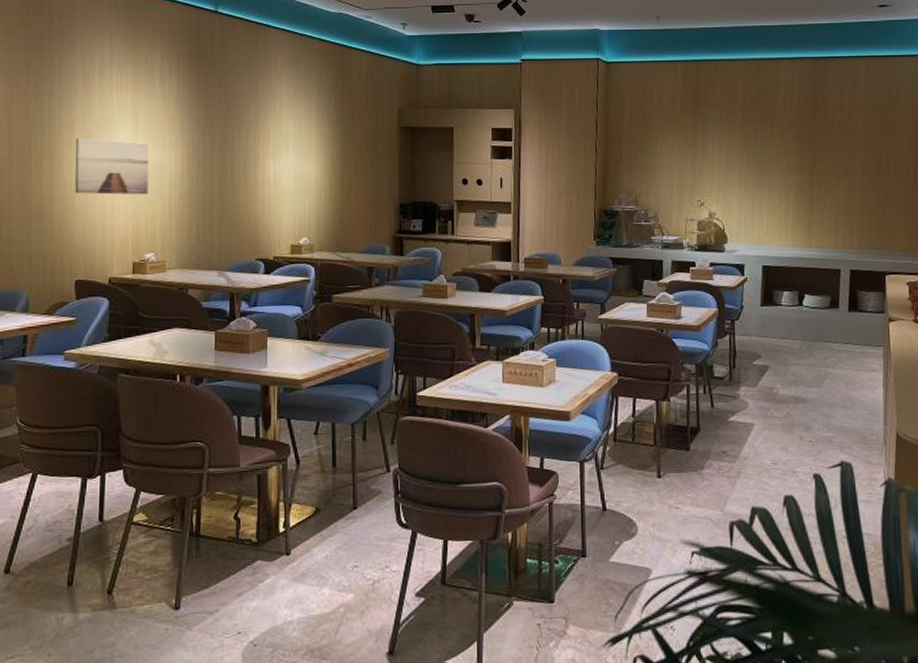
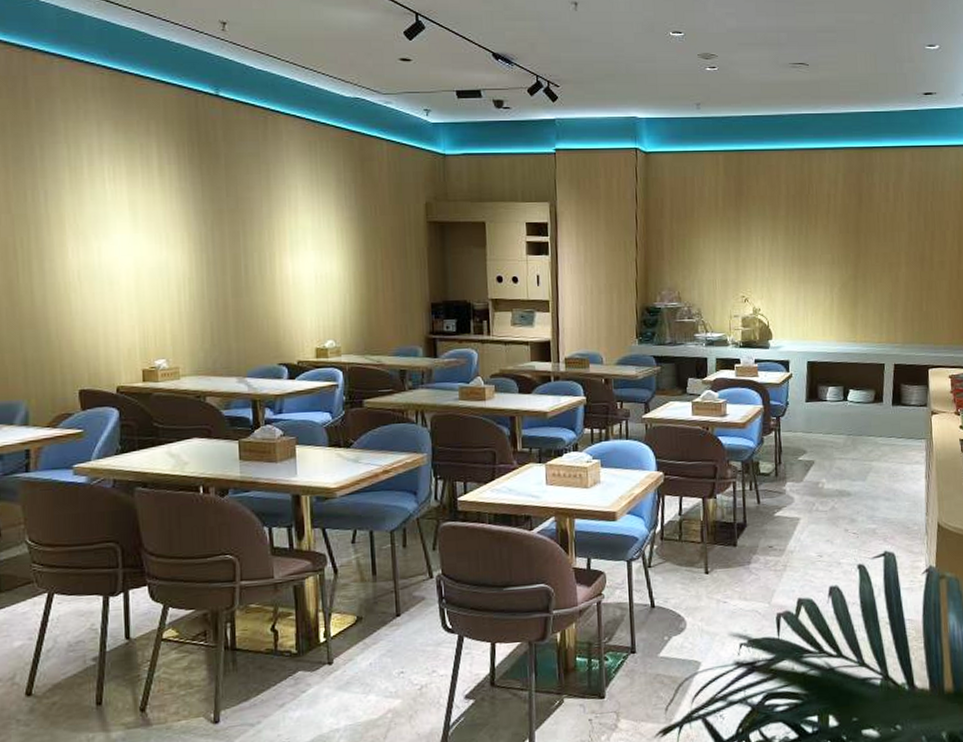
wall art: present [75,138,150,195] -> none [66,235,154,298]

